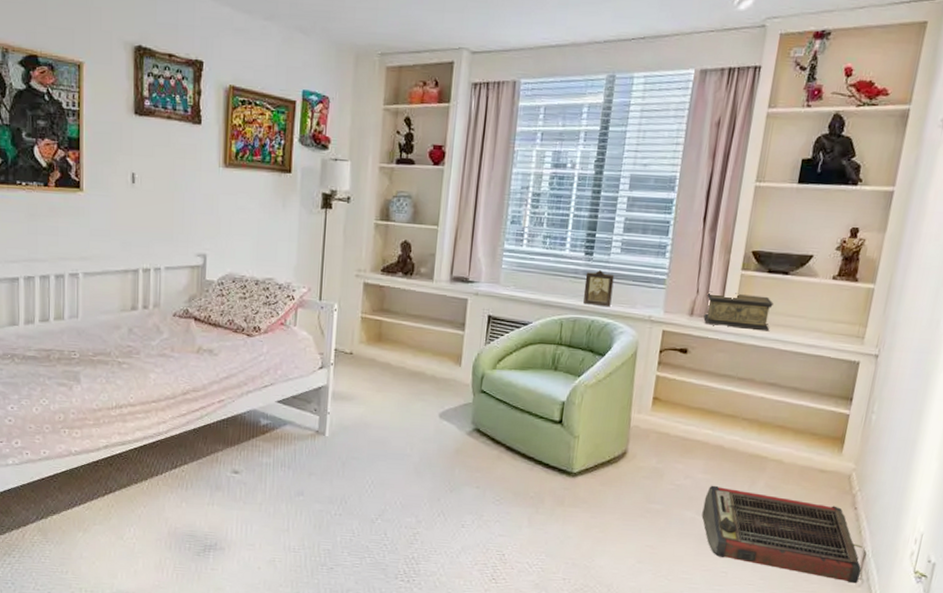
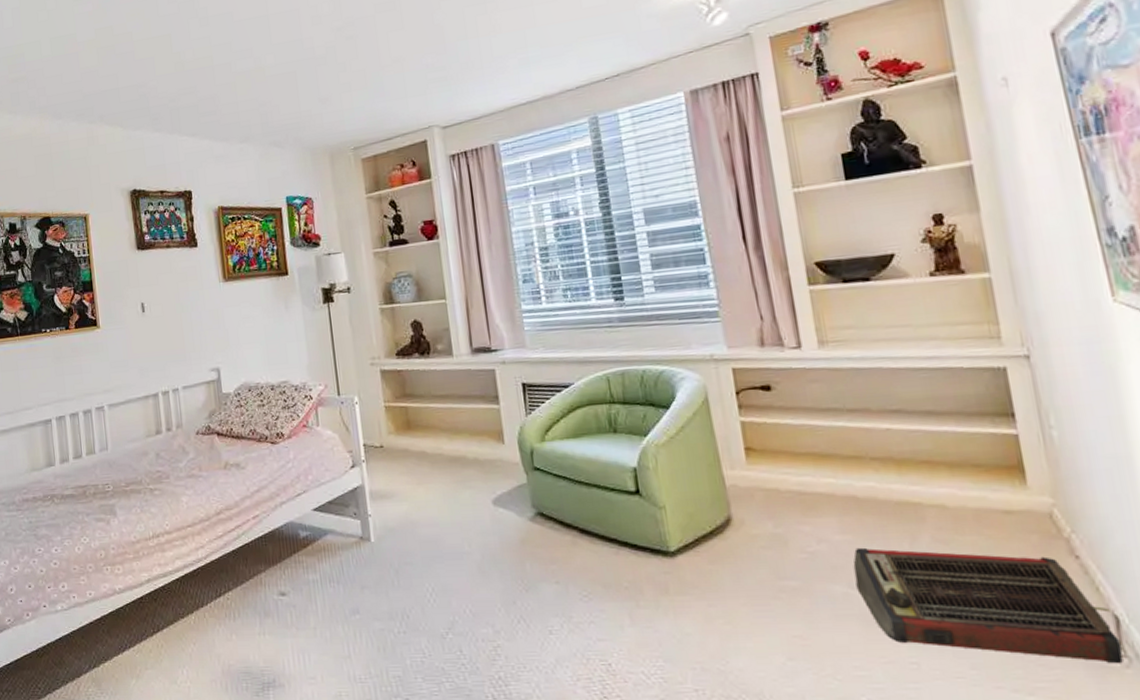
photo frame: present [583,270,615,308] -> none [621,314,661,354]
decorative box: present [703,291,774,331] -> none [774,309,868,353]

